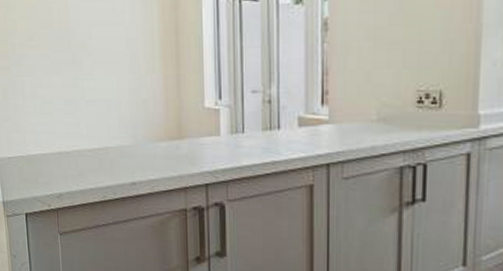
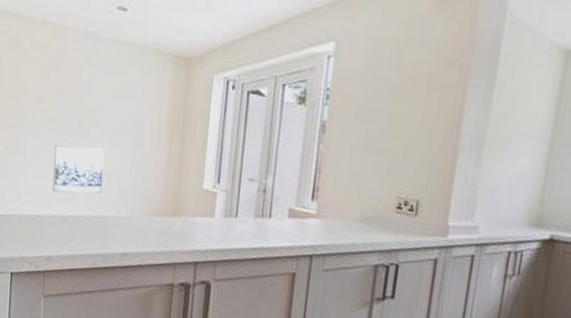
wall art: none [50,78,103,129] -> present [53,145,105,194]

